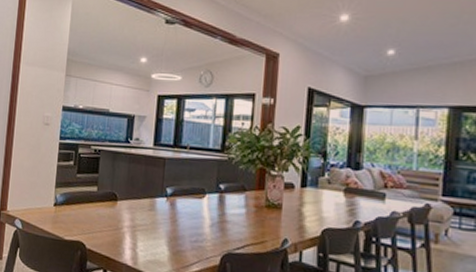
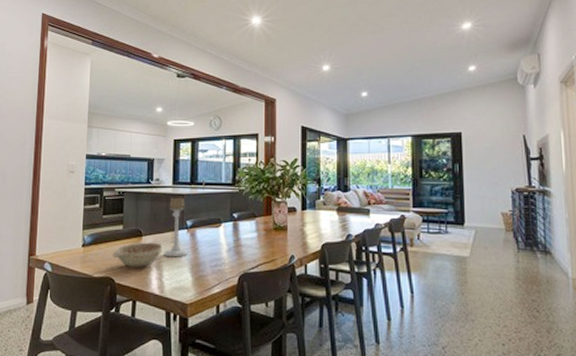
decorative bowl: none [84,207,139,235] -> present [112,242,163,268]
candle holder: none [139,160,166,228] -> present [164,197,188,257]

